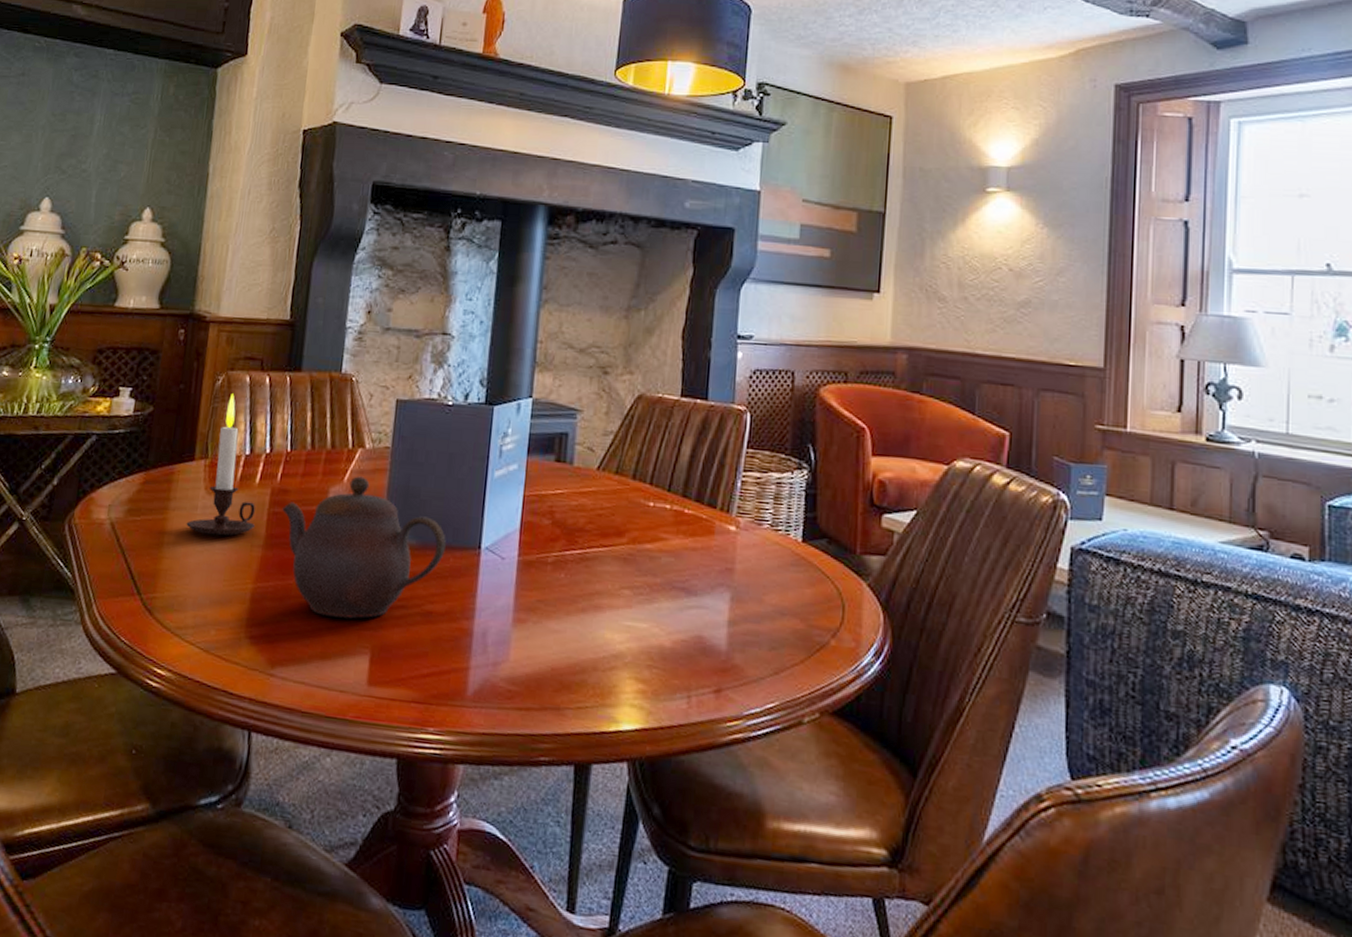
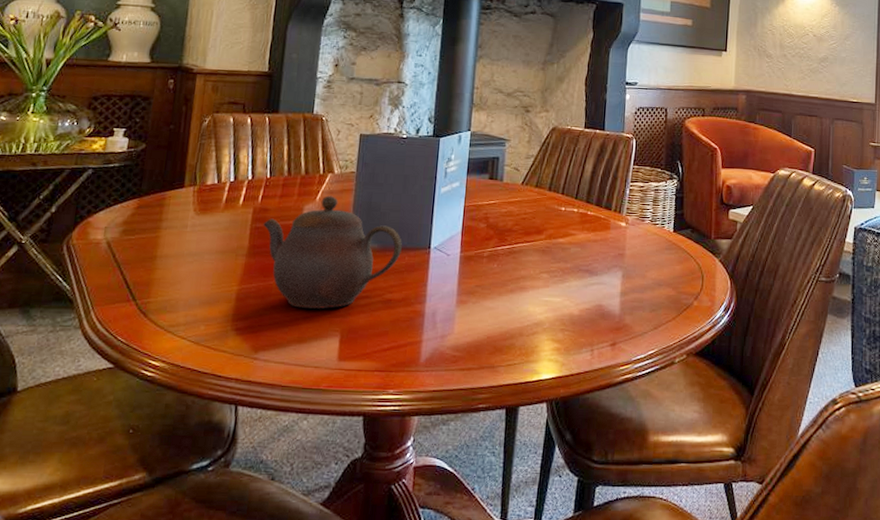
candle: present [186,393,255,536] -> none [177,132,239,248]

